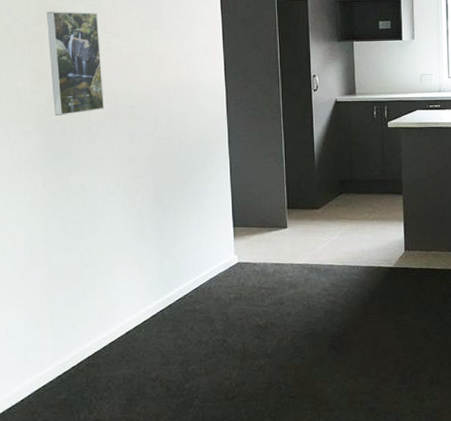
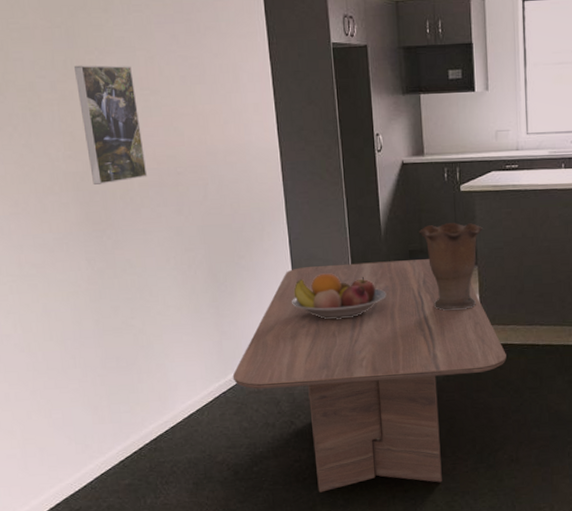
dining table: none [170,188,429,411] -> present [232,259,507,493]
fruit bowl: none [230,199,318,243] -> present [292,273,386,320]
vase: none [349,156,408,237] -> present [418,223,483,311]

